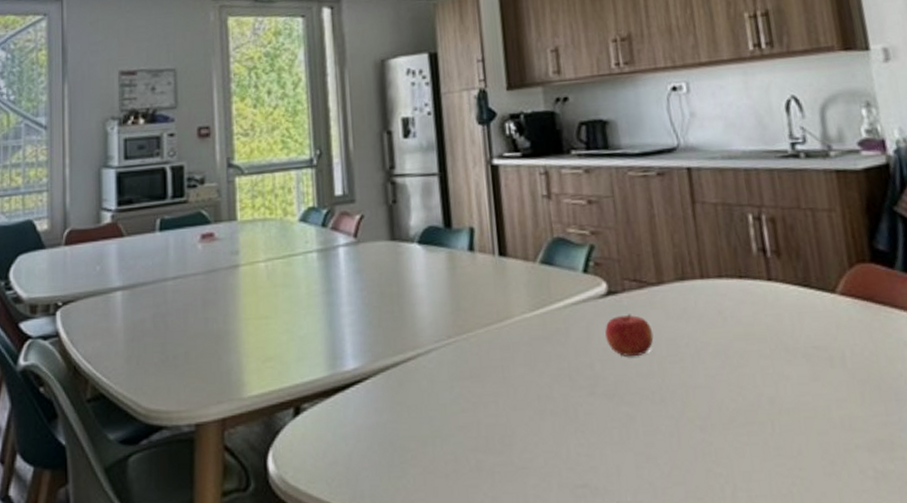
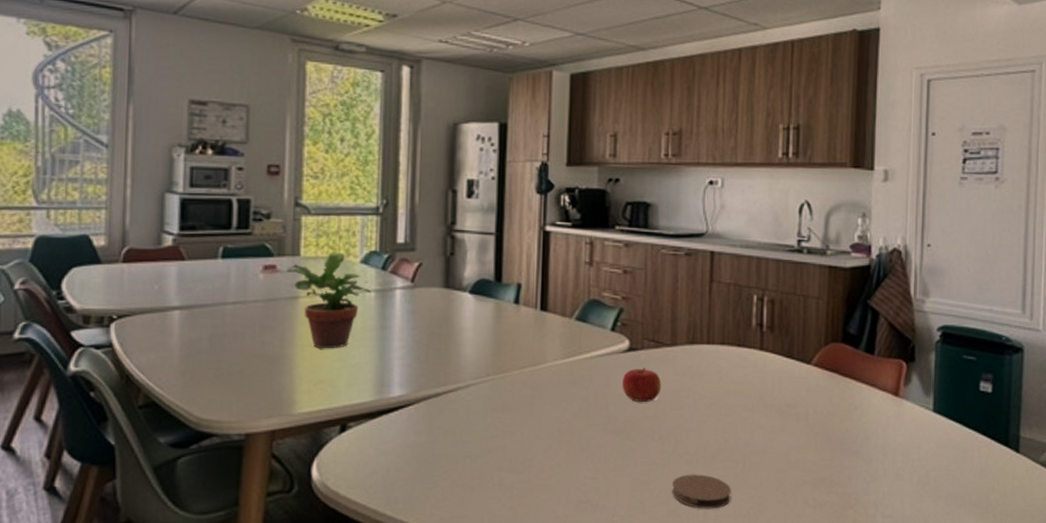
potted plant: none [224,212,314,321] -> present [286,252,372,349]
coaster: none [685,443,764,488] -> present [672,474,731,509]

